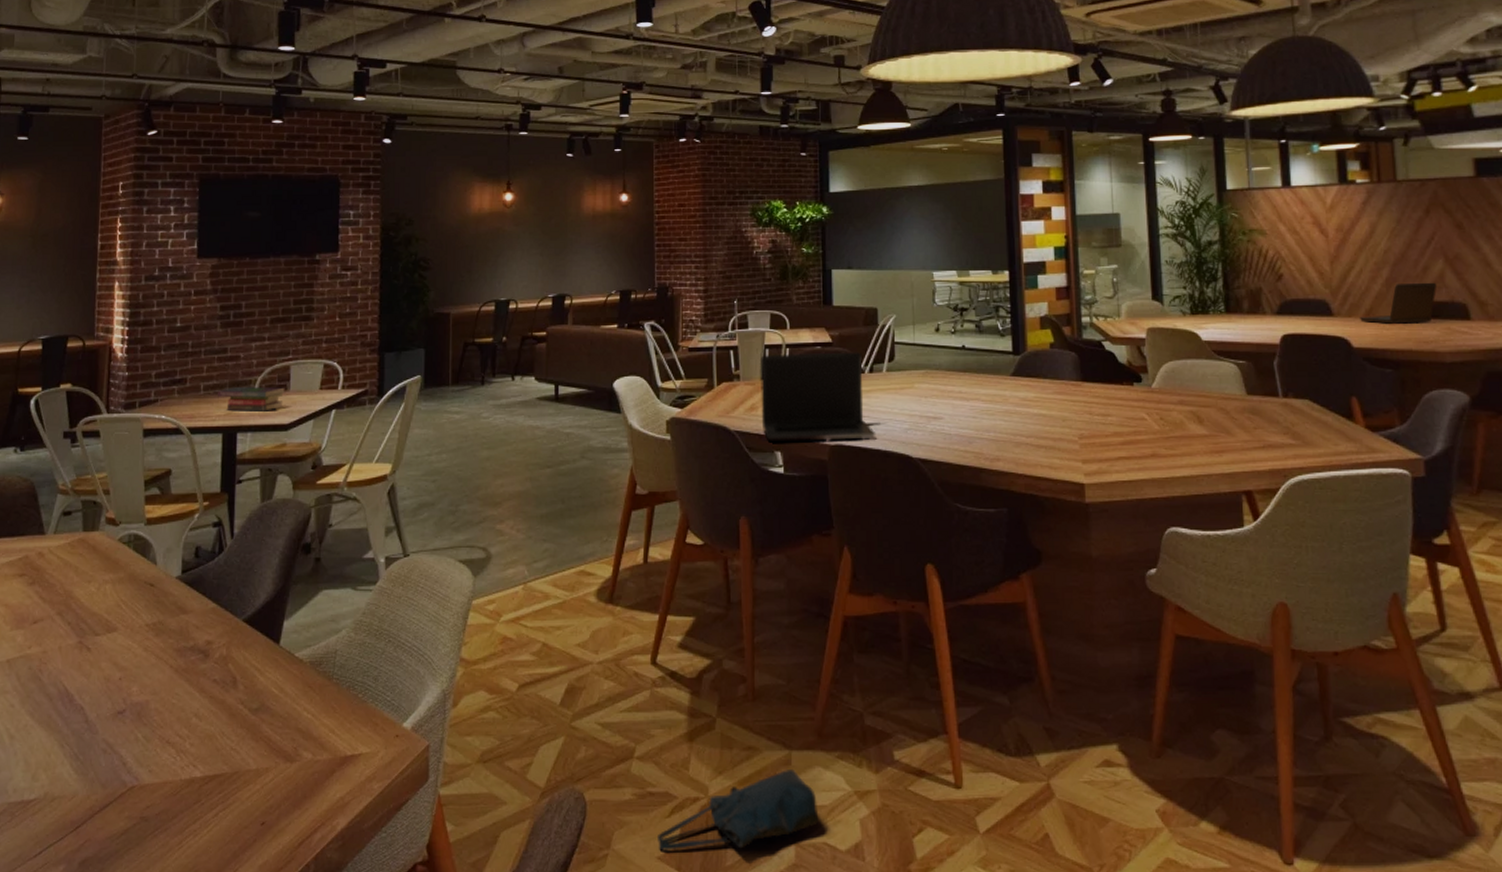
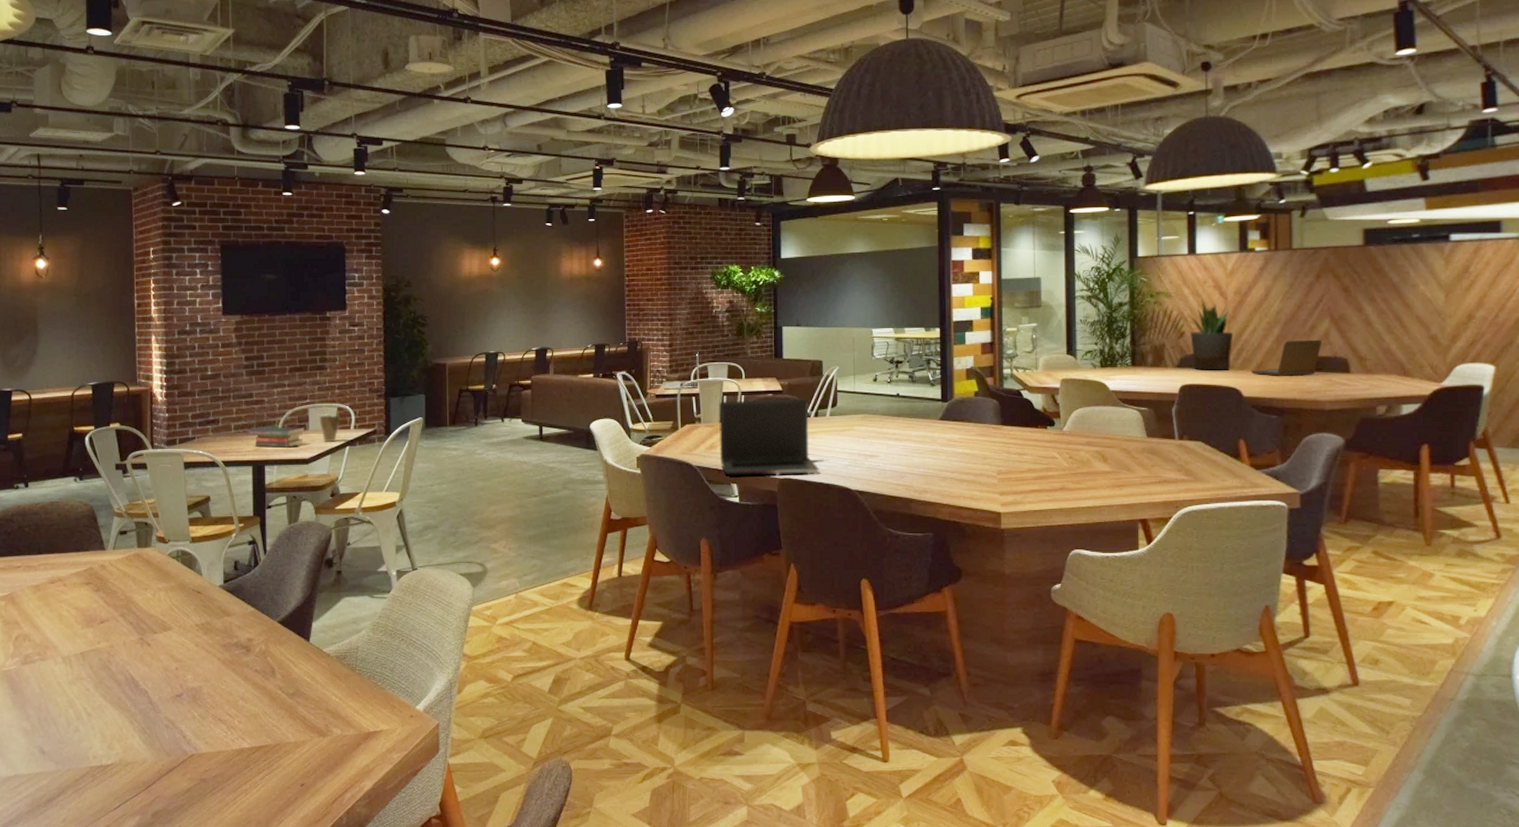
cup: none [302,372,327,404] -> present [319,414,341,442]
tote bag: present [656,770,819,851] -> none [631,746,767,809]
planter: none [1287,237,1338,318] -> present [1189,299,1234,370]

